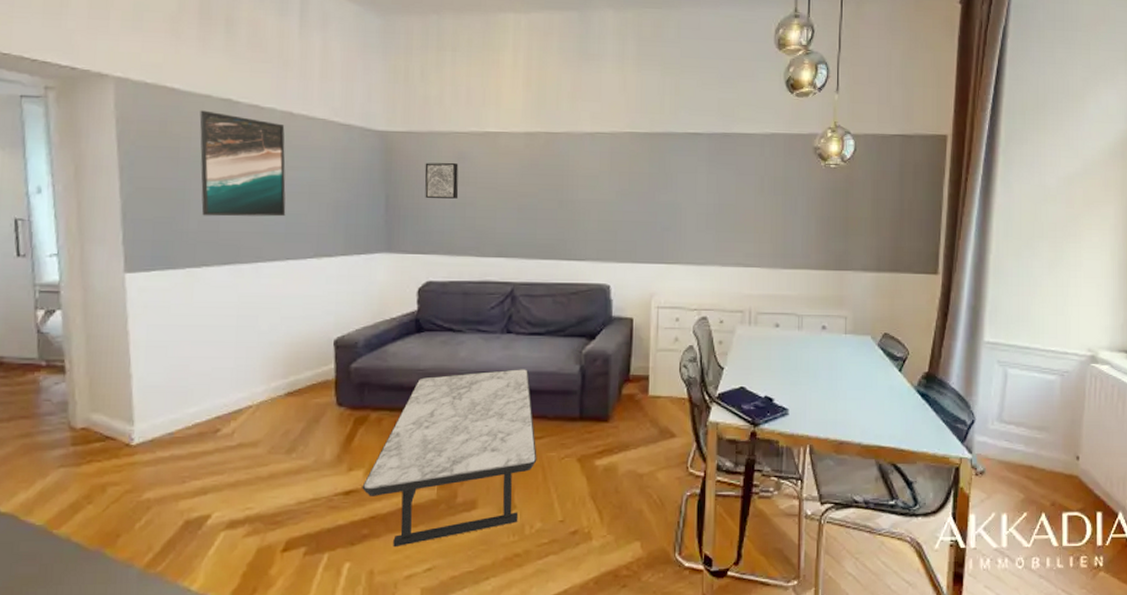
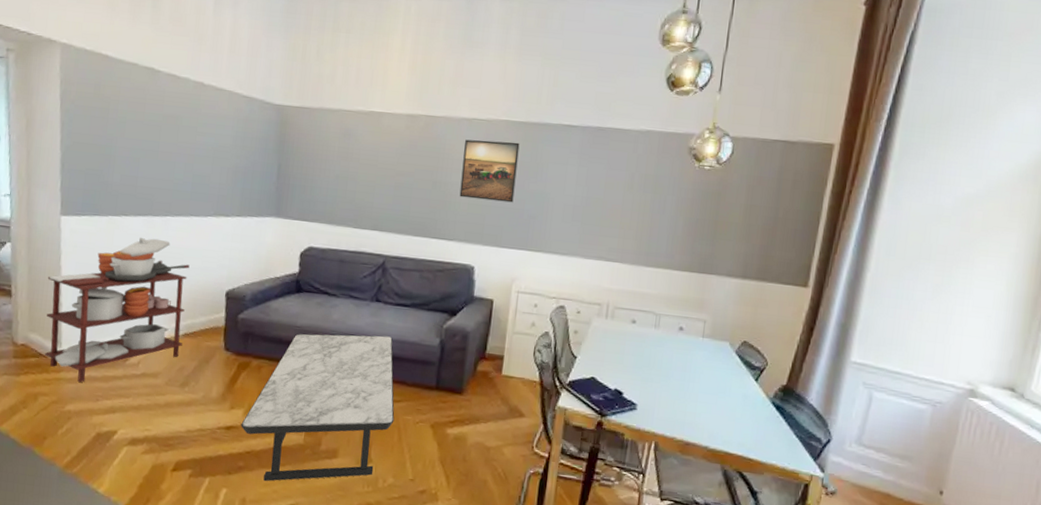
shelving unit: none [111,288,289,463] -> present [45,237,190,382]
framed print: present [199,110,286,217] -> none [124,76,197,177]
wall art: present [425,163,459,199] -> none [312,137,344,173]
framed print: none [588,154,646,216] -> present [459,139,520,203]

